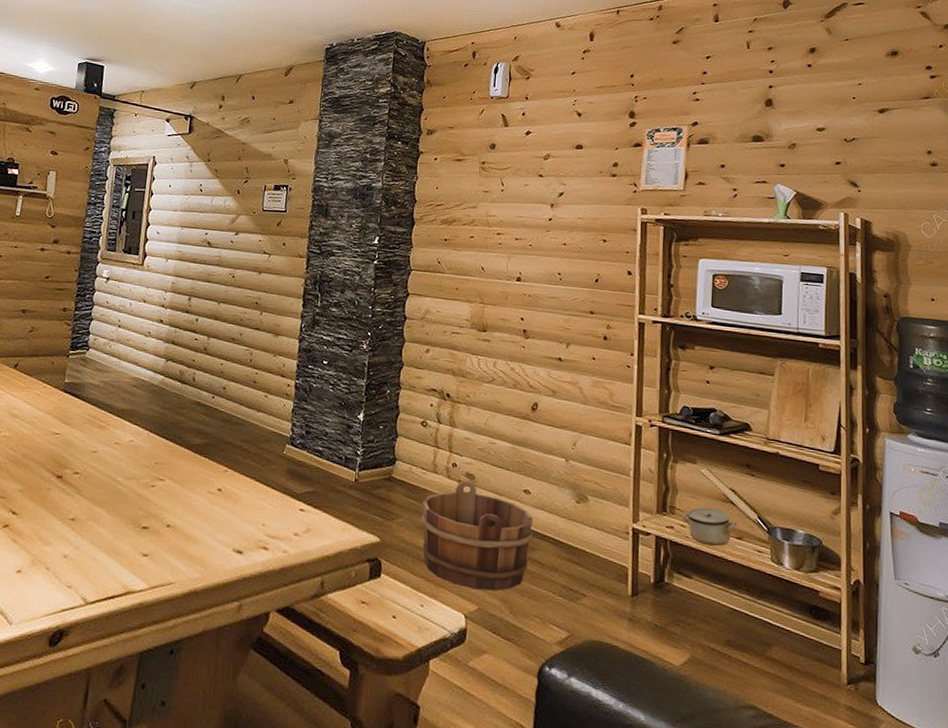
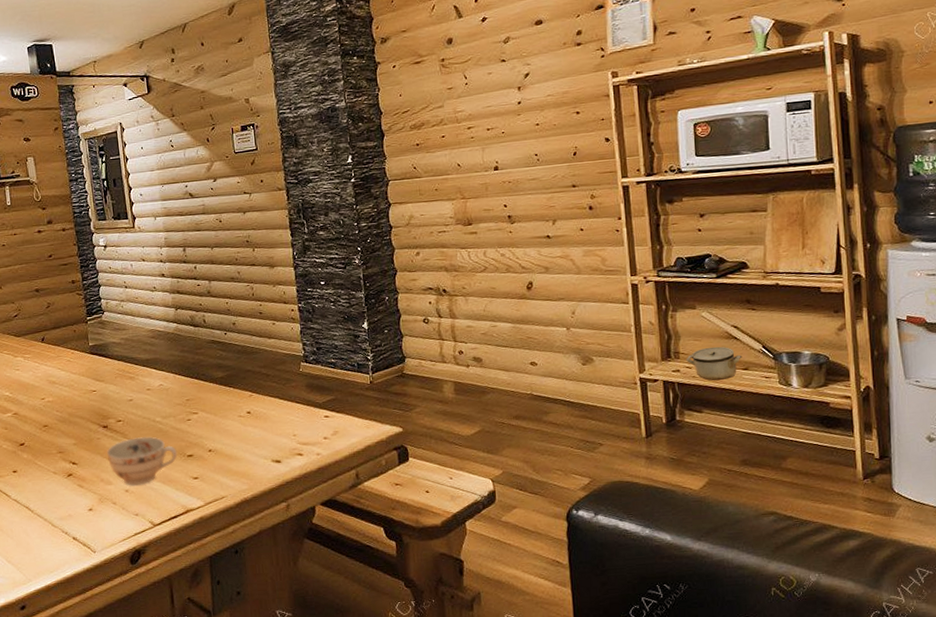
teacup: none [53,495,132,552] -> present [107,436,178,486]
wooden bucket: present [421,480,533,591] -> none [436,364,545,457]

